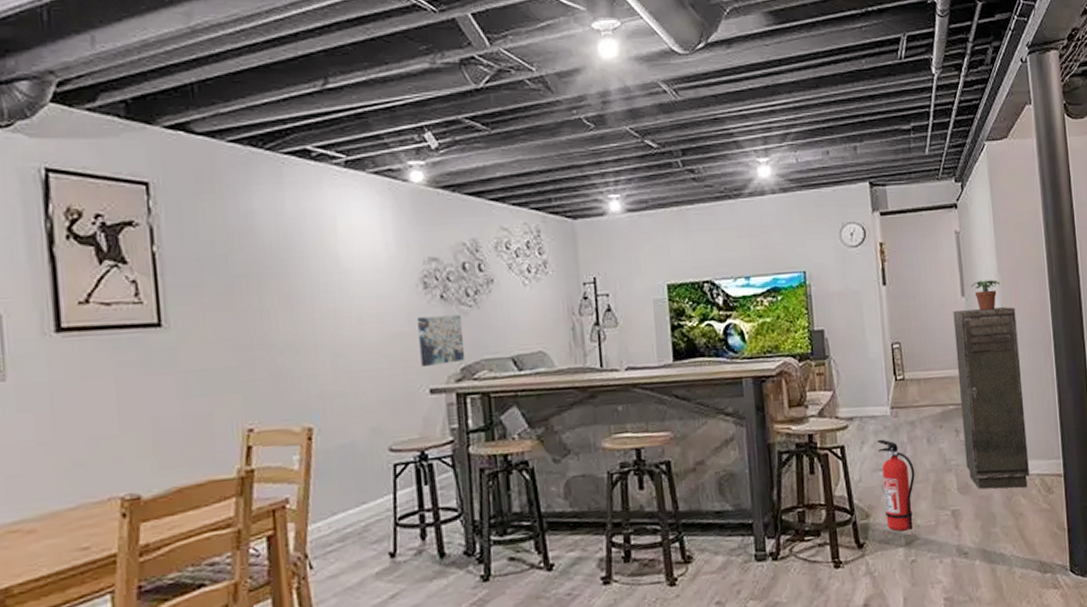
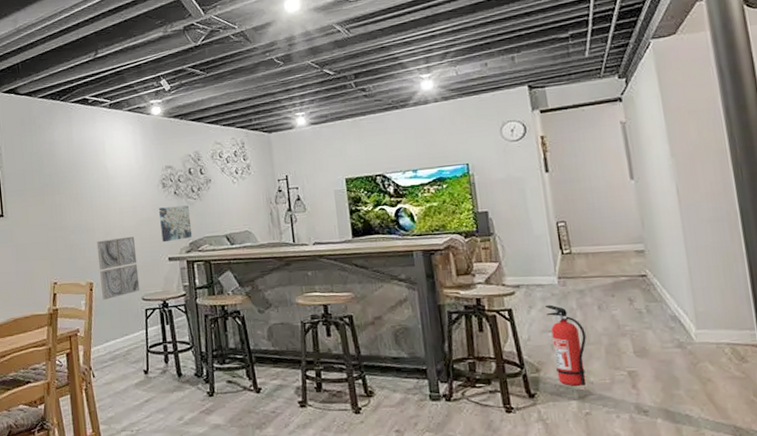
wall art: none [319,358,386,454] -> present [96,236,140,300]
storage cabinet: present [953,307,1029,490] -> none [621,187,717,355]
potted plant: present [970,279,1000,311] -> none [639,163,674,192]

